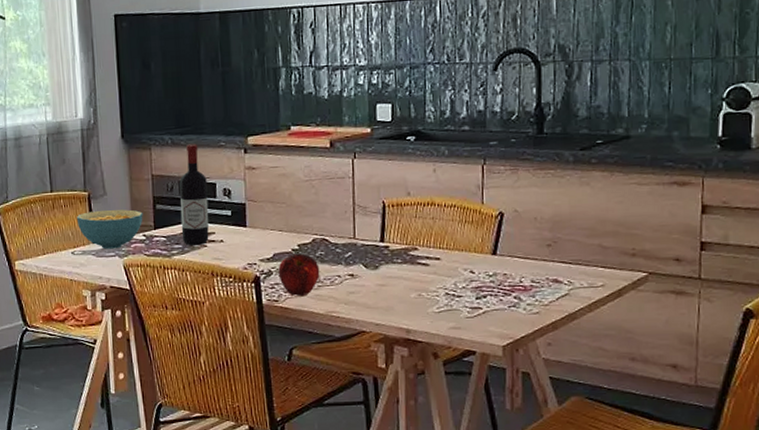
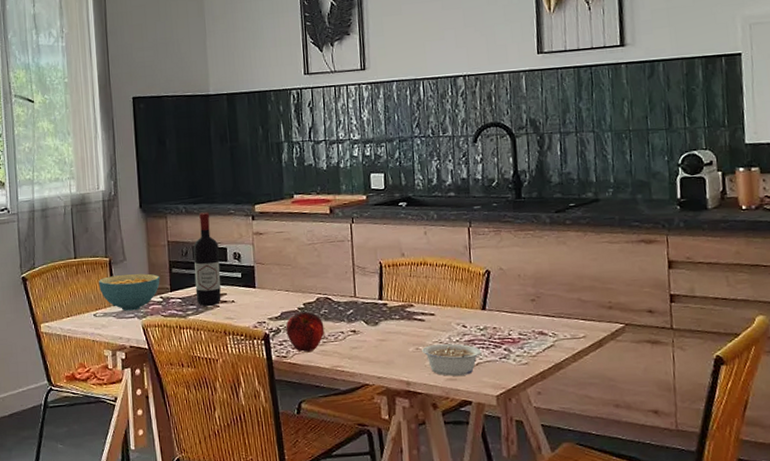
legume: none [425,290,489,324] -> present [422,344,482,376]

